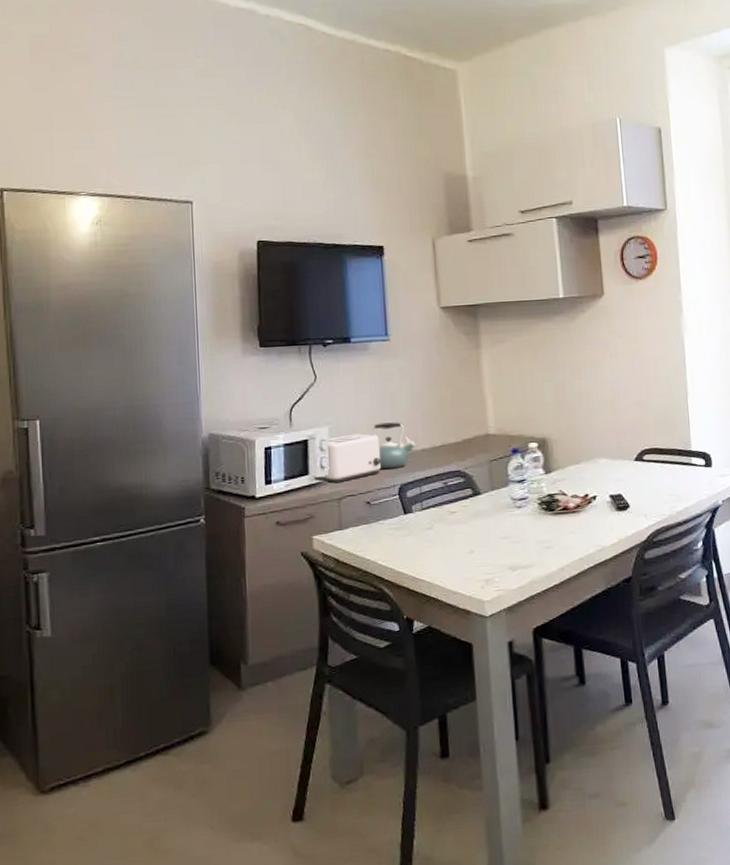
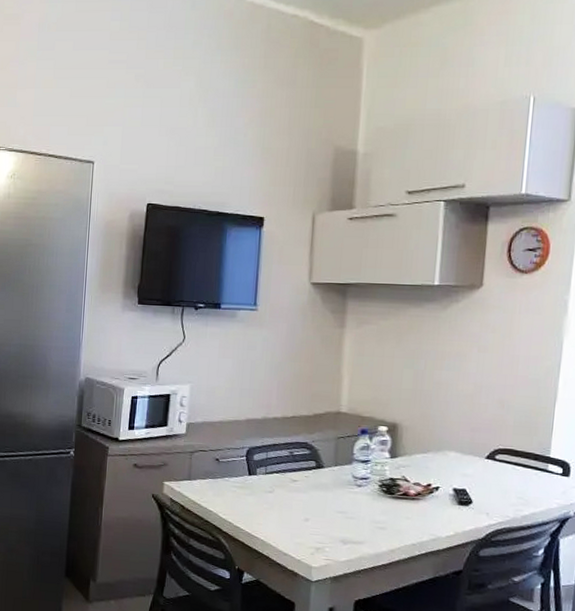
toaster: present [313,433,381,484] -> none [171,394,235,438]
kettle: present [372,422,416,469] -> none [229,388,269,432]

